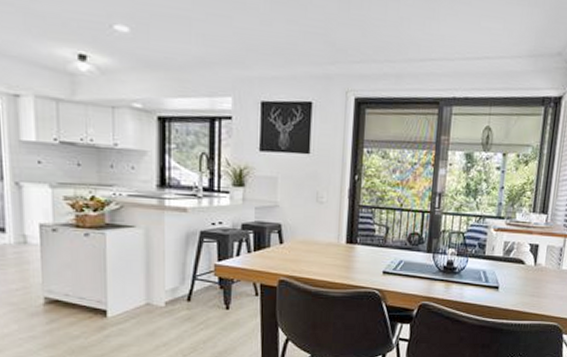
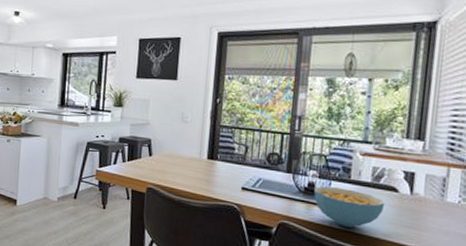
cereal bowl: none [452,264,514,301] -> present [314,186,385,228]

